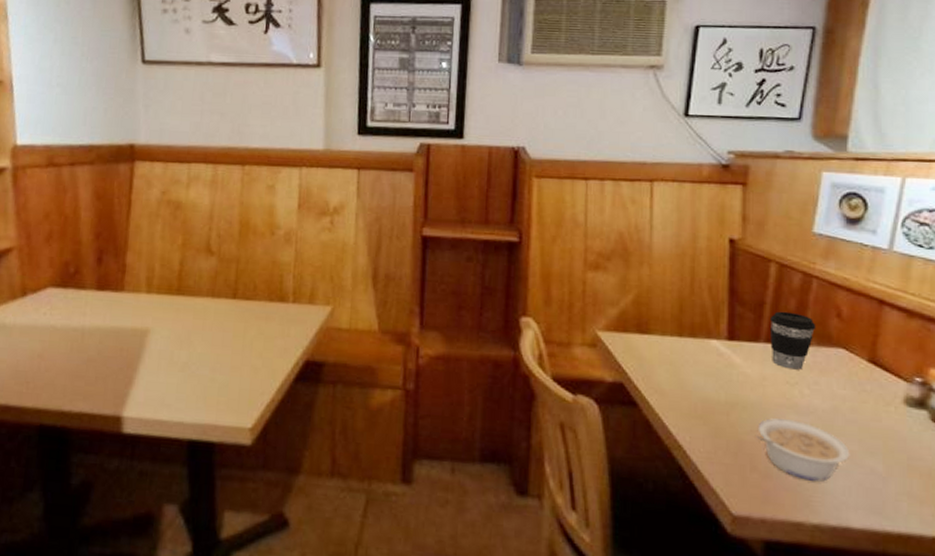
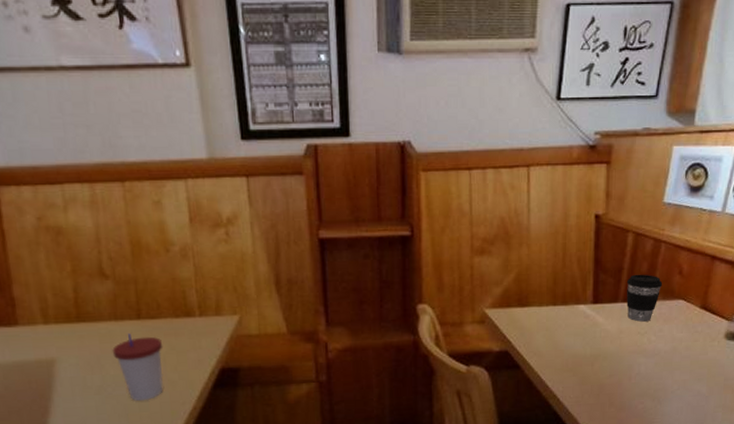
cup: none [203,312,253,386] -> present [112,333,163,402]
legume: present [756,418,850,482] -> none [614,362,684,407]

